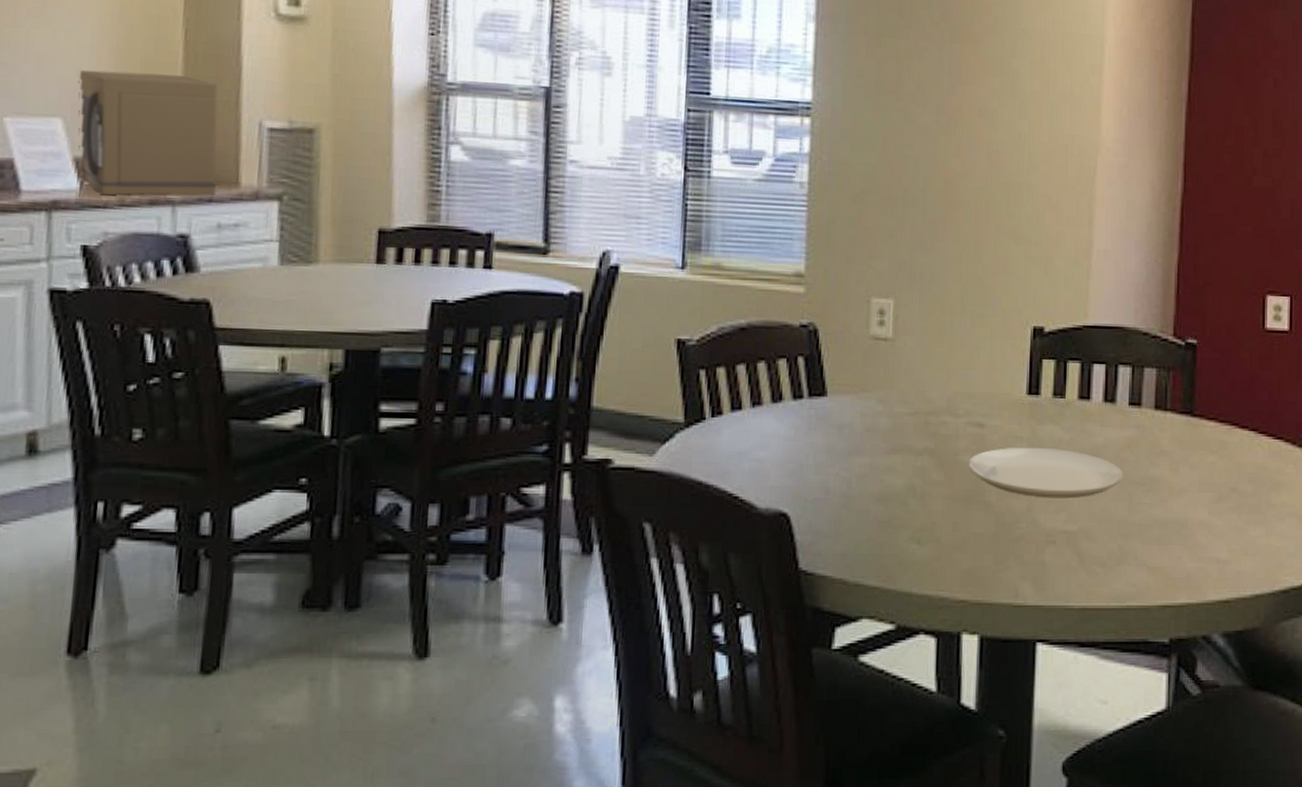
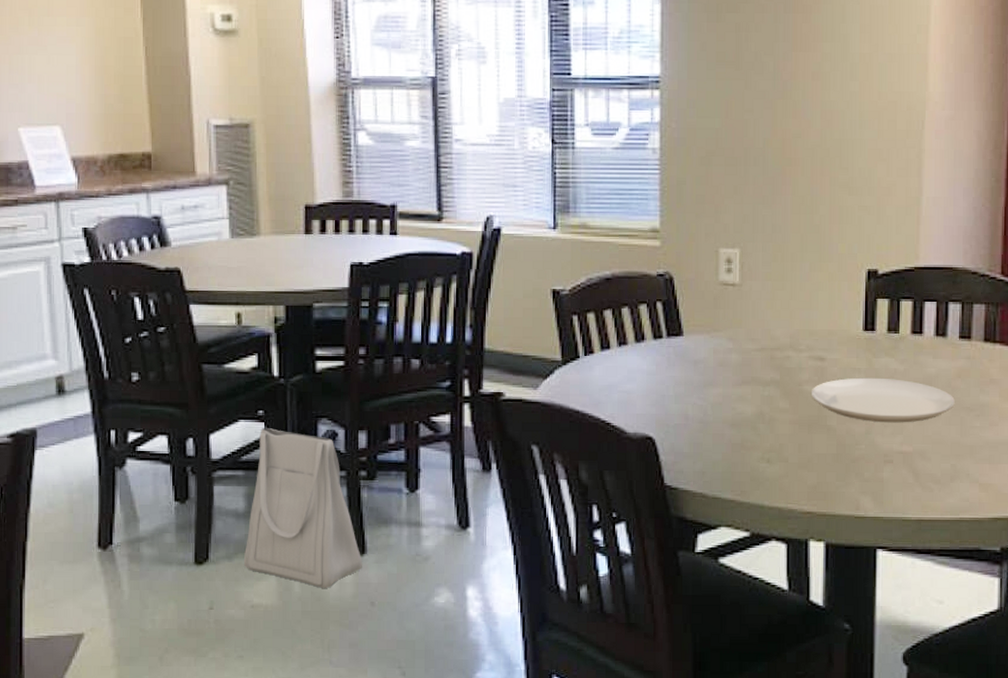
microwave: present [78,69,218,197] -> none [70,85,178,187]
shopping bag: none [266,500,424,702] -> present [243,428,362,588]

